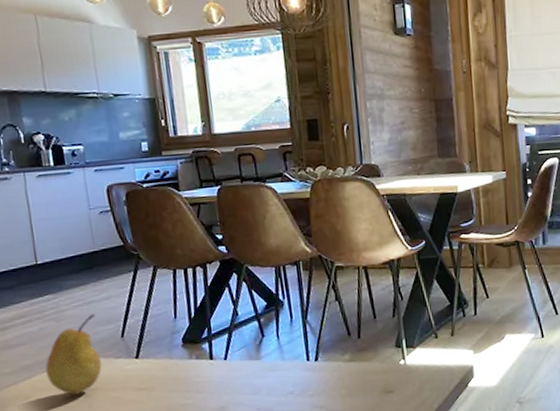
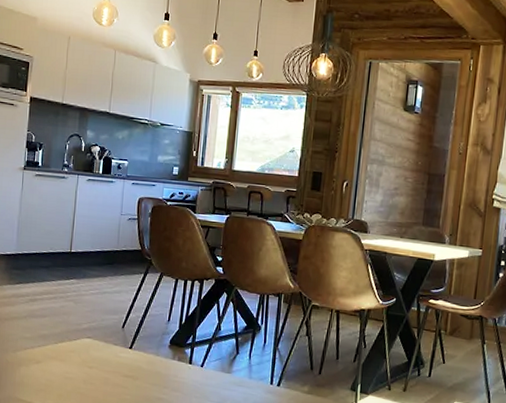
fruit: present [45,314,102,395] -> none [57,303,106,369]

